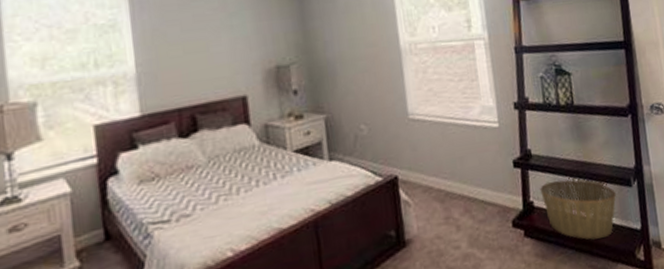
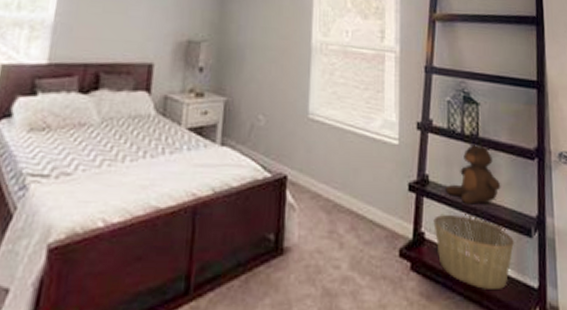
teddy bear: none [548,110,600,170] -> present [445,142,501,205]

